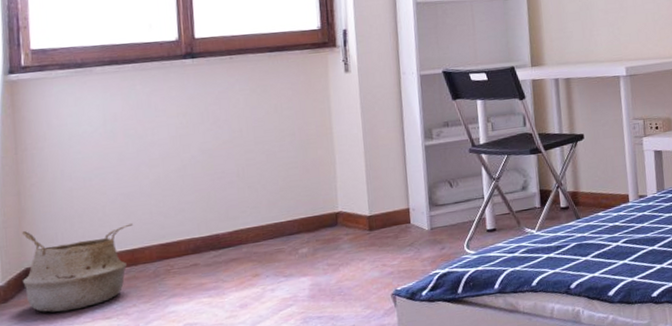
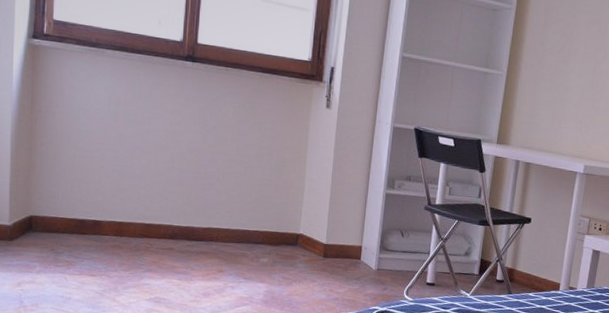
woven basket: present [22,223,133,313] -> none [27,183,123,262]

